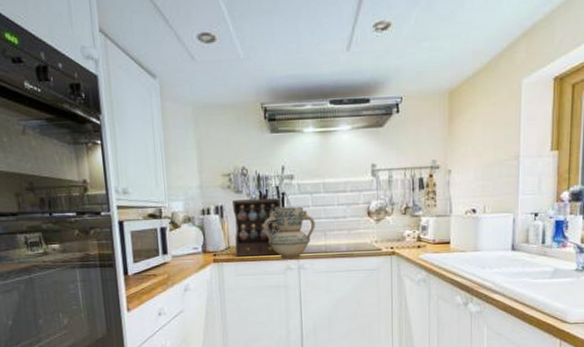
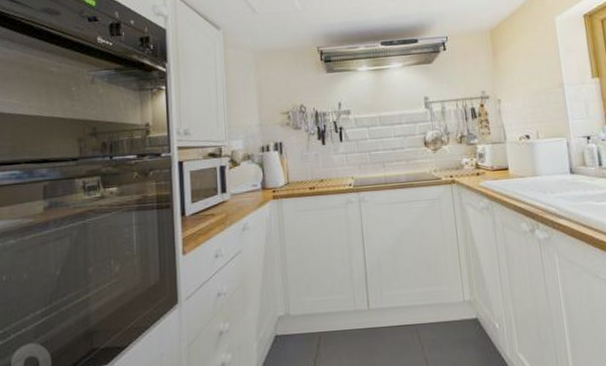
spice rack: present [231,198,282,257] -> none [290,132,340,192]
ceramic jug: present [264,206,315,260] -> none [322,139,374,193]

